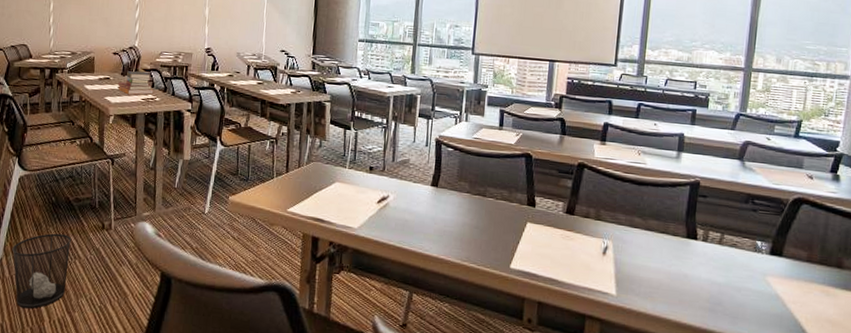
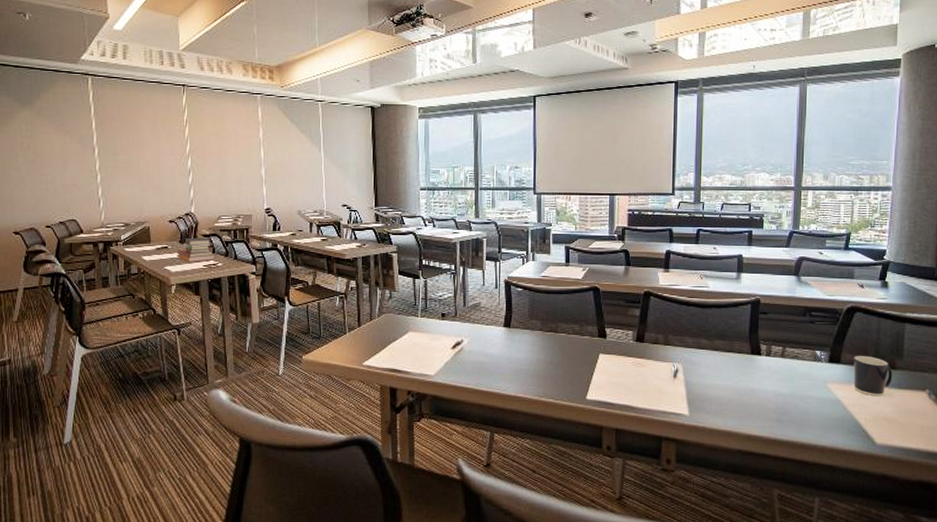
waste bin: present [12,233,72,309] -> none [81,410,144,489]
mug: none [795,249,840,296] -> present [853,355,893,397]

